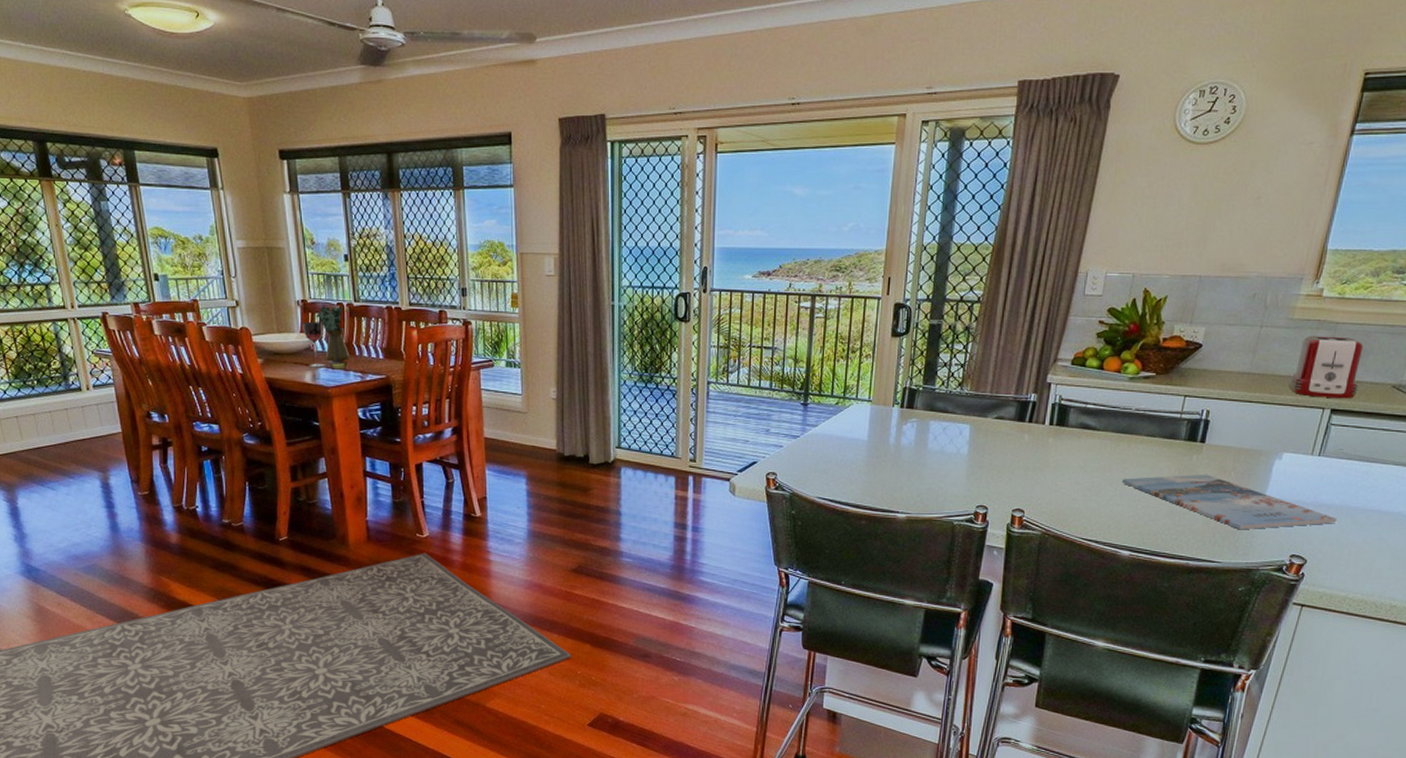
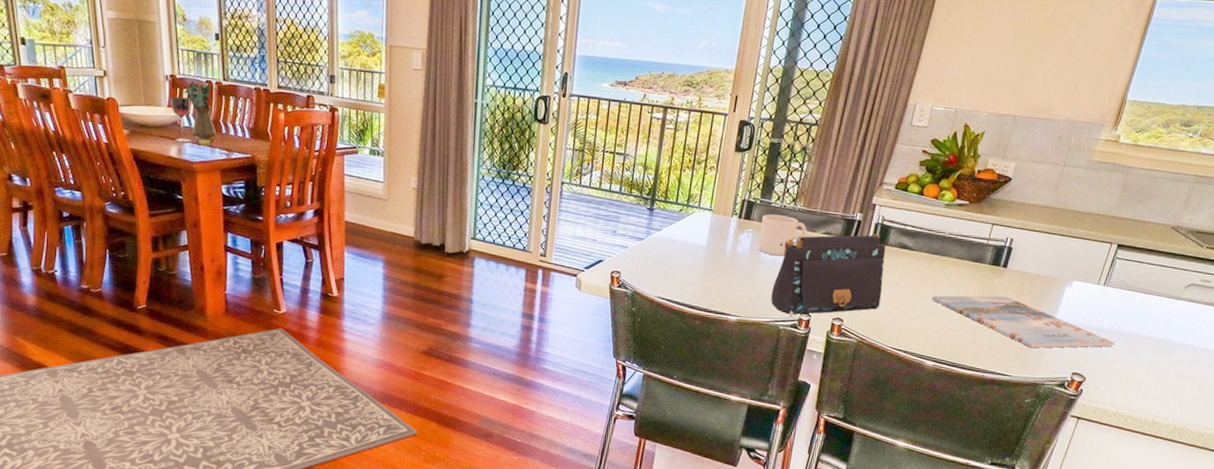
mug: none [924,401,977,446] -> present [758,214,807,257]
handbag: none [942,415,1066,509] -> present [771,234,886,315]
toaster: present [1289,336,1364,399] -> none [1083,177,1150,236]

